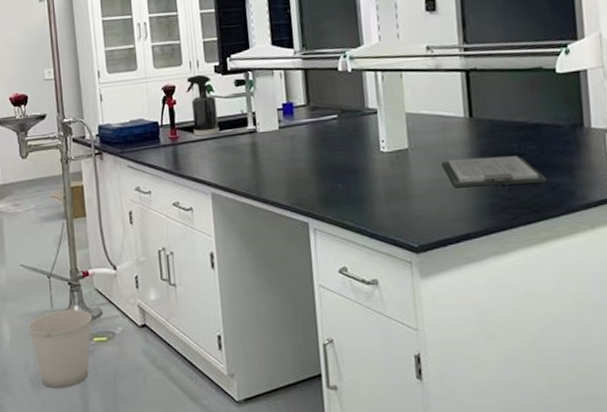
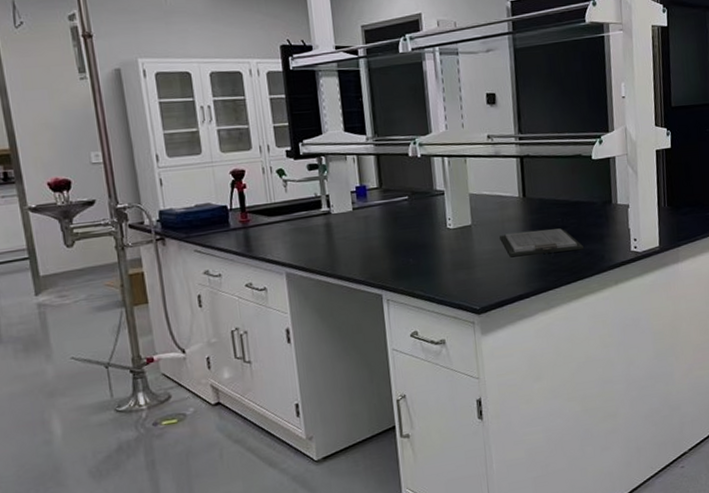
bucket: present [28,282,93,389] -> none [84,371,160,477]
spray bottle: present [186,74,220,136] -> none [257,158,293,219]

